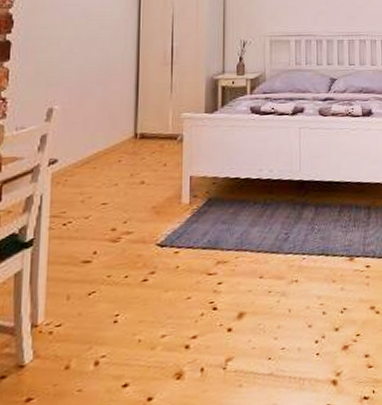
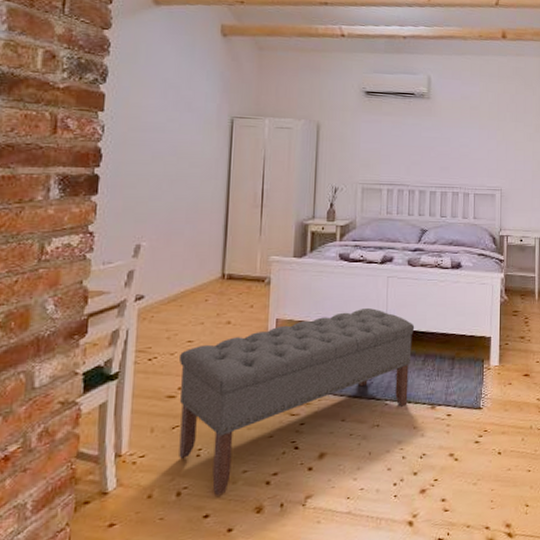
bench: none [94,160,329,364] -> present [179,308,415,496]

